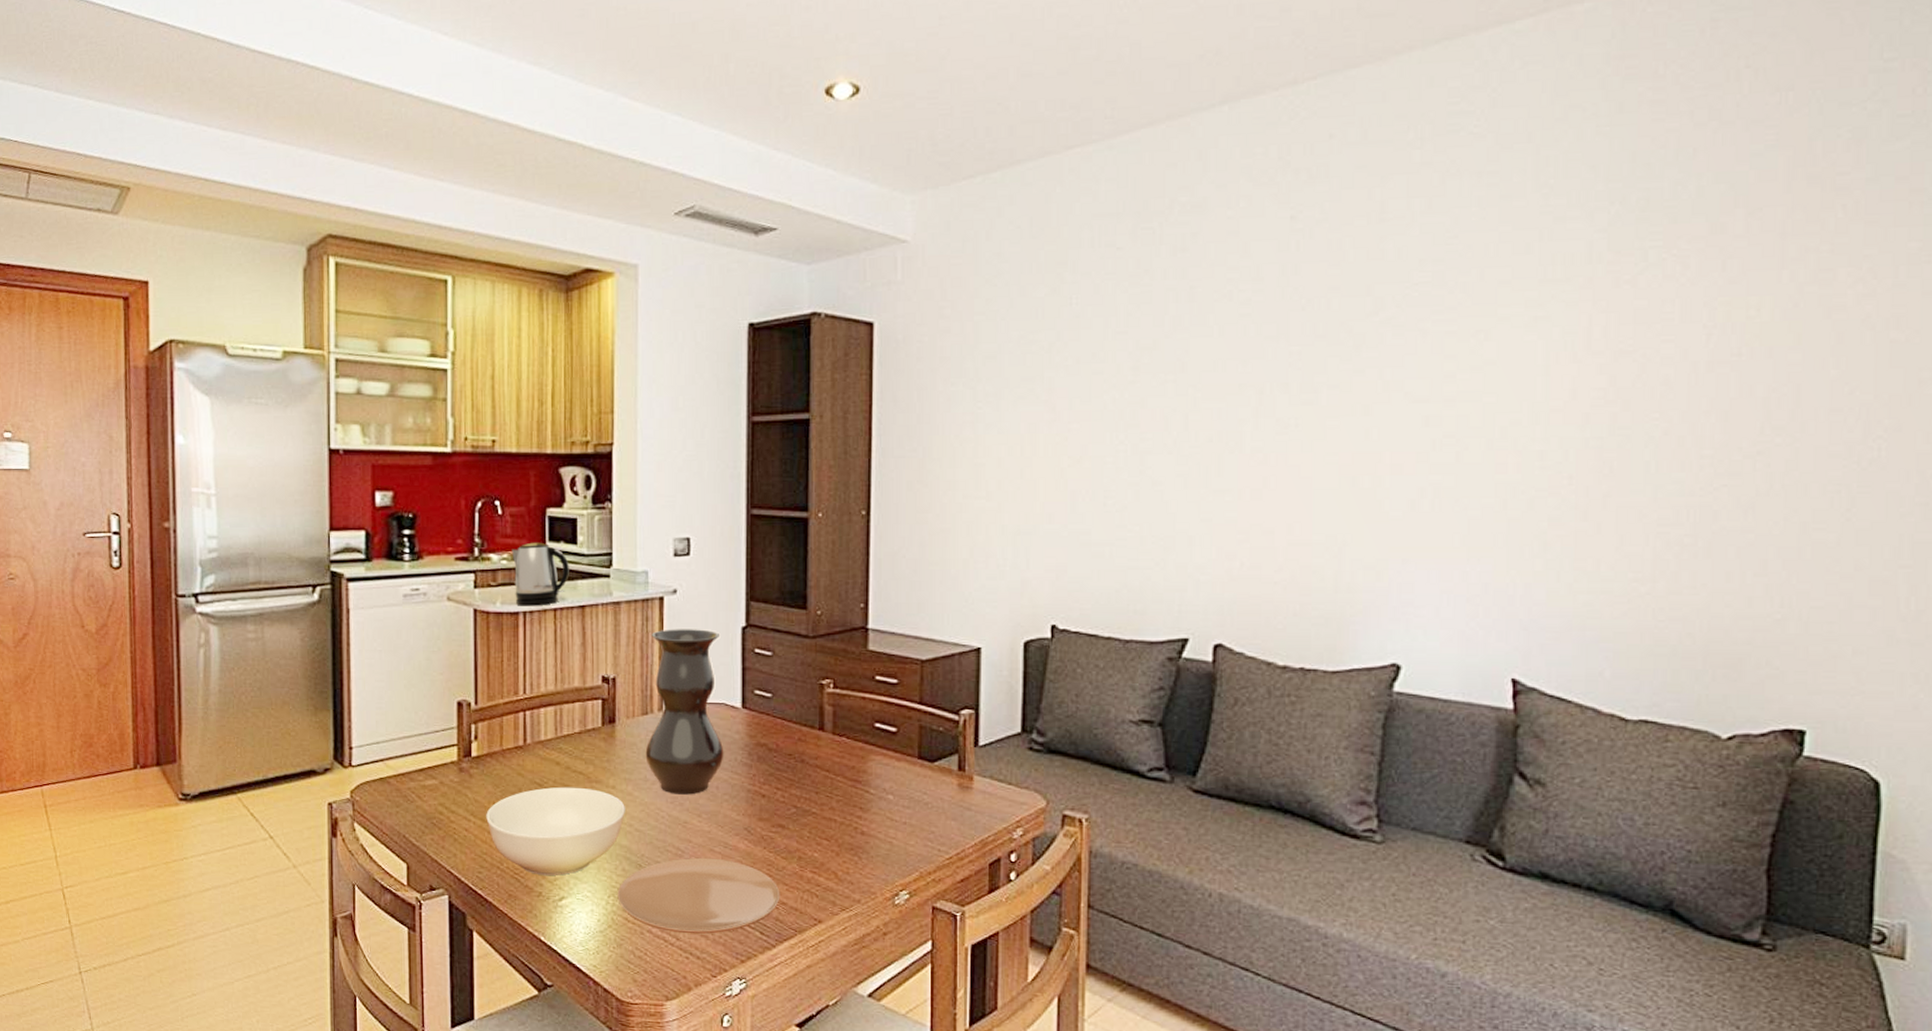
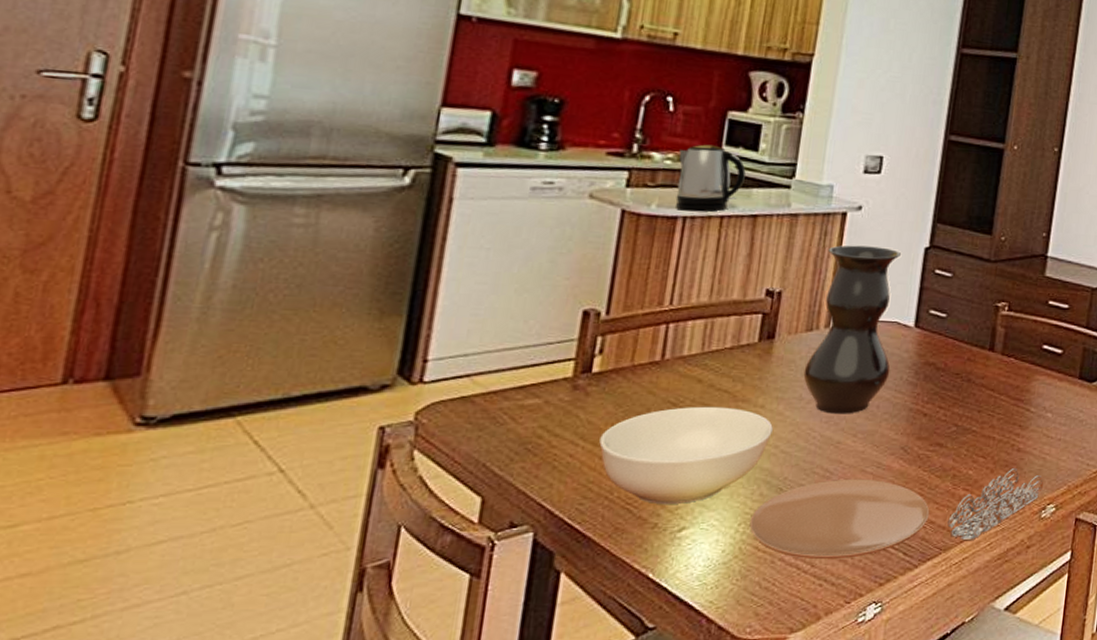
napkin holder: none [799,852,893,924] -> present [947,468,1043,541]

